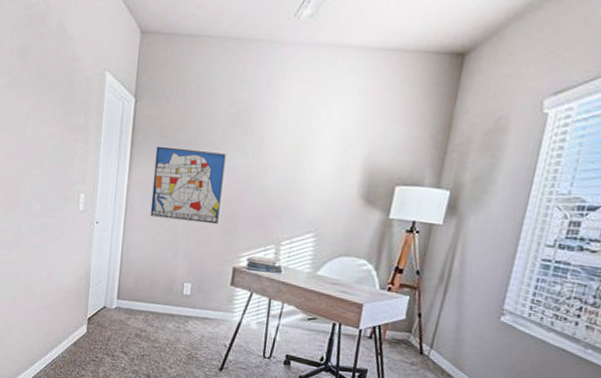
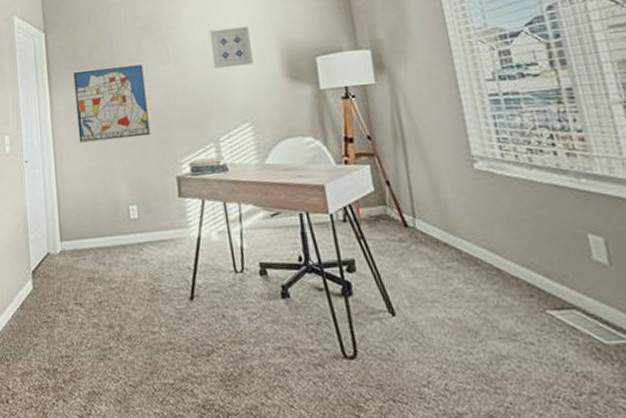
wall art: none [295,135,340,179] -> present [209,25,253,69]

